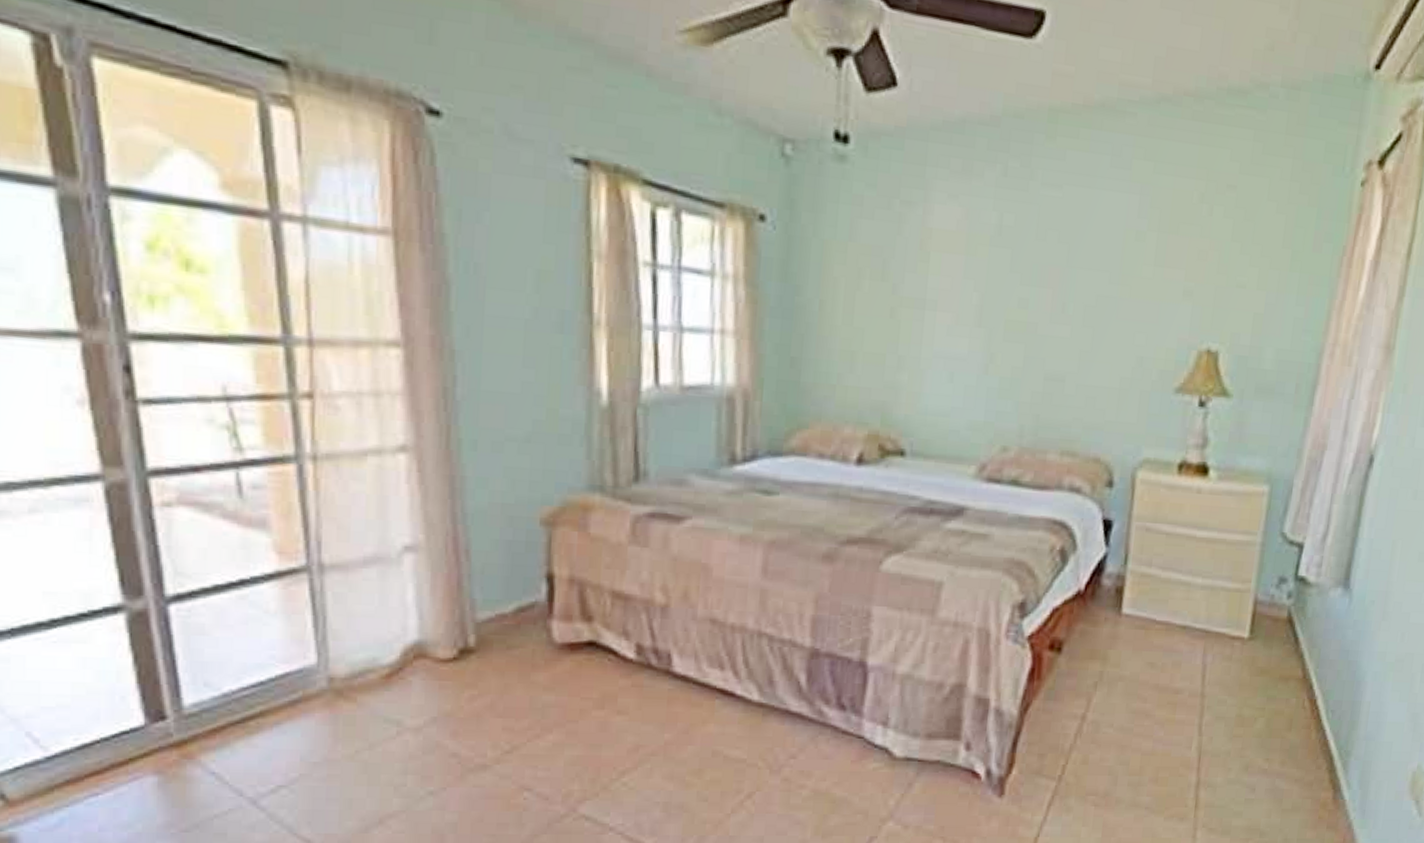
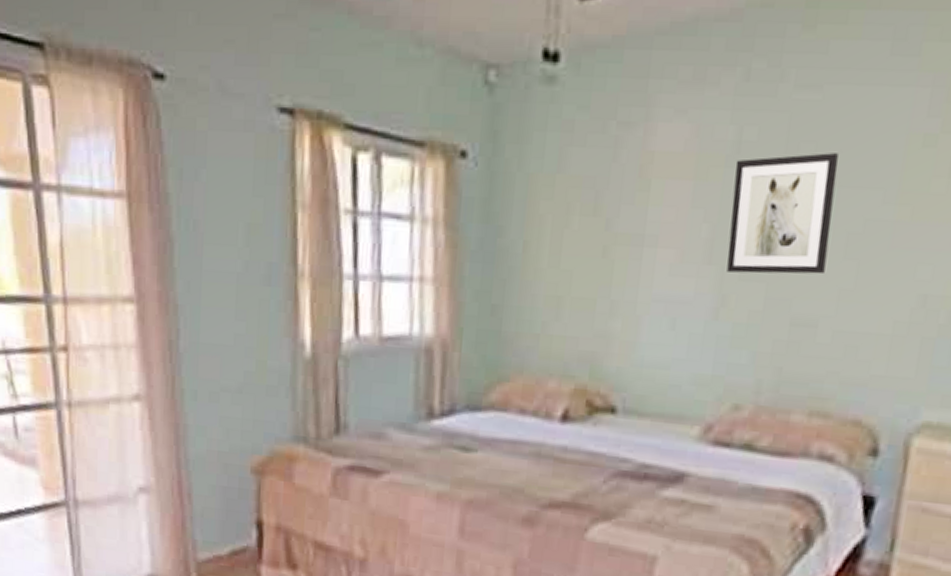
wall art: none [993,240,1076,339] -> present [727,153,839,275]

